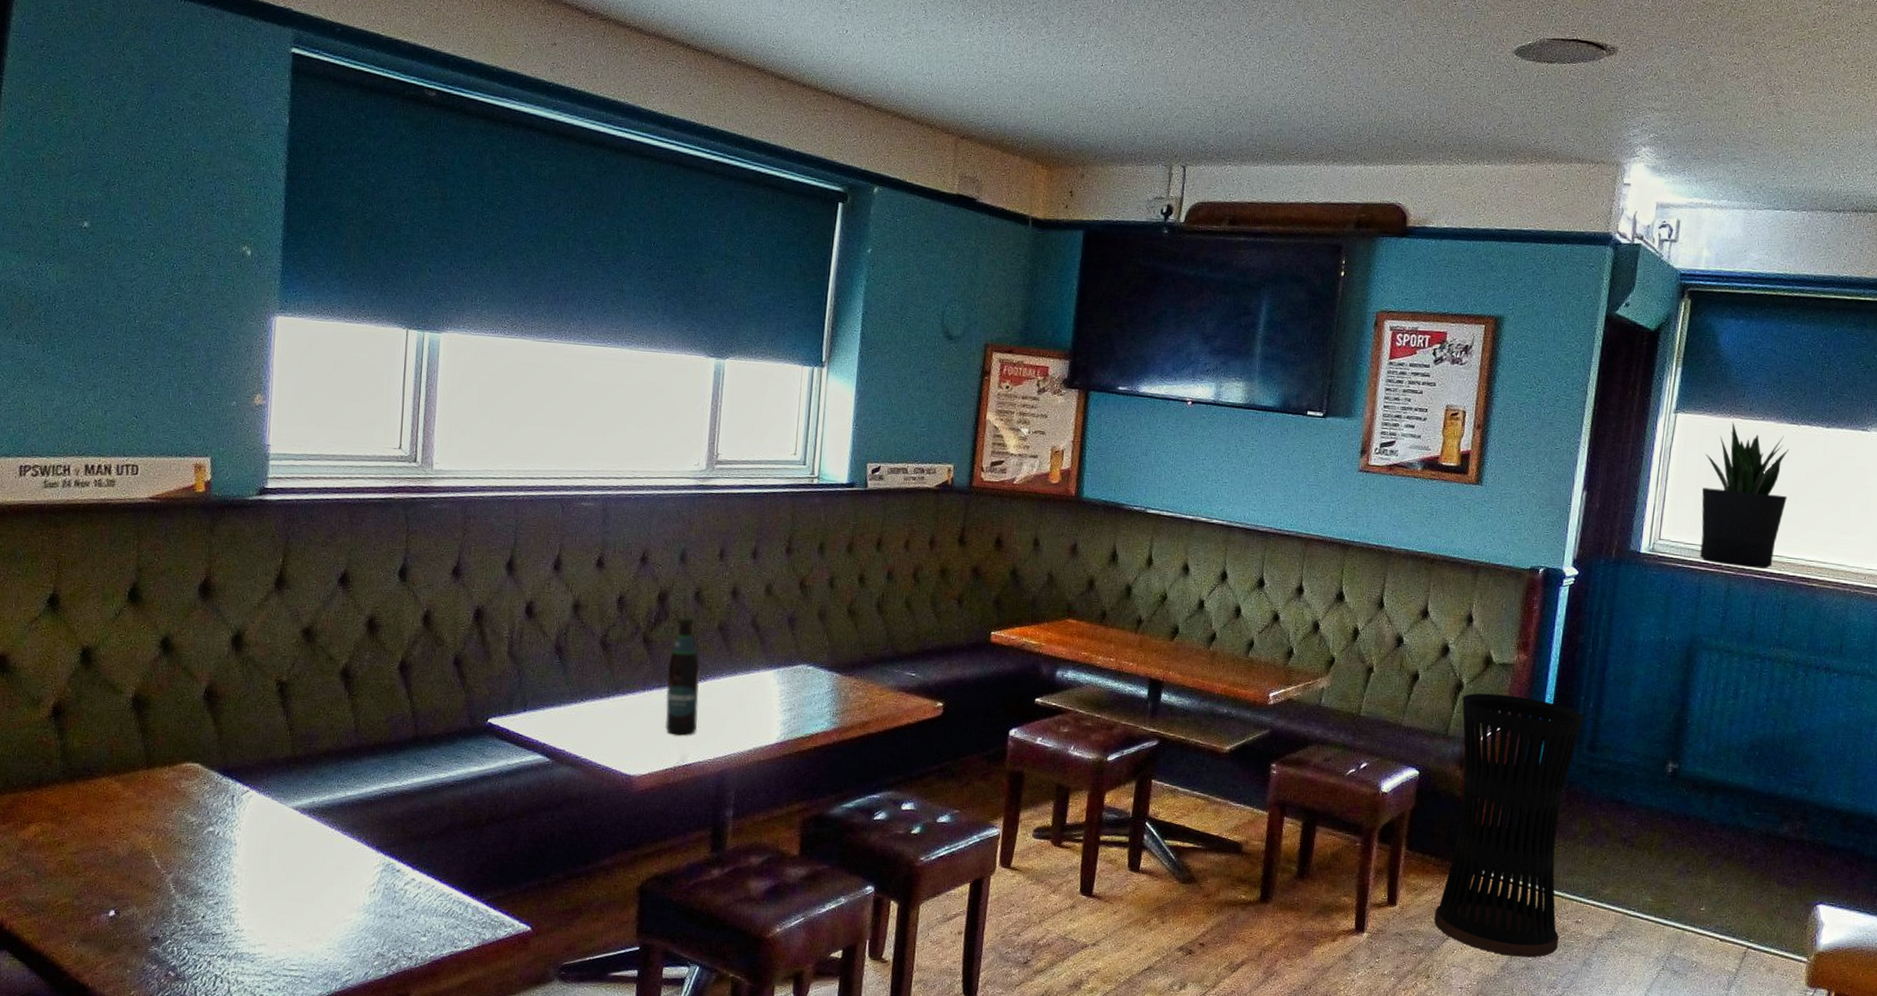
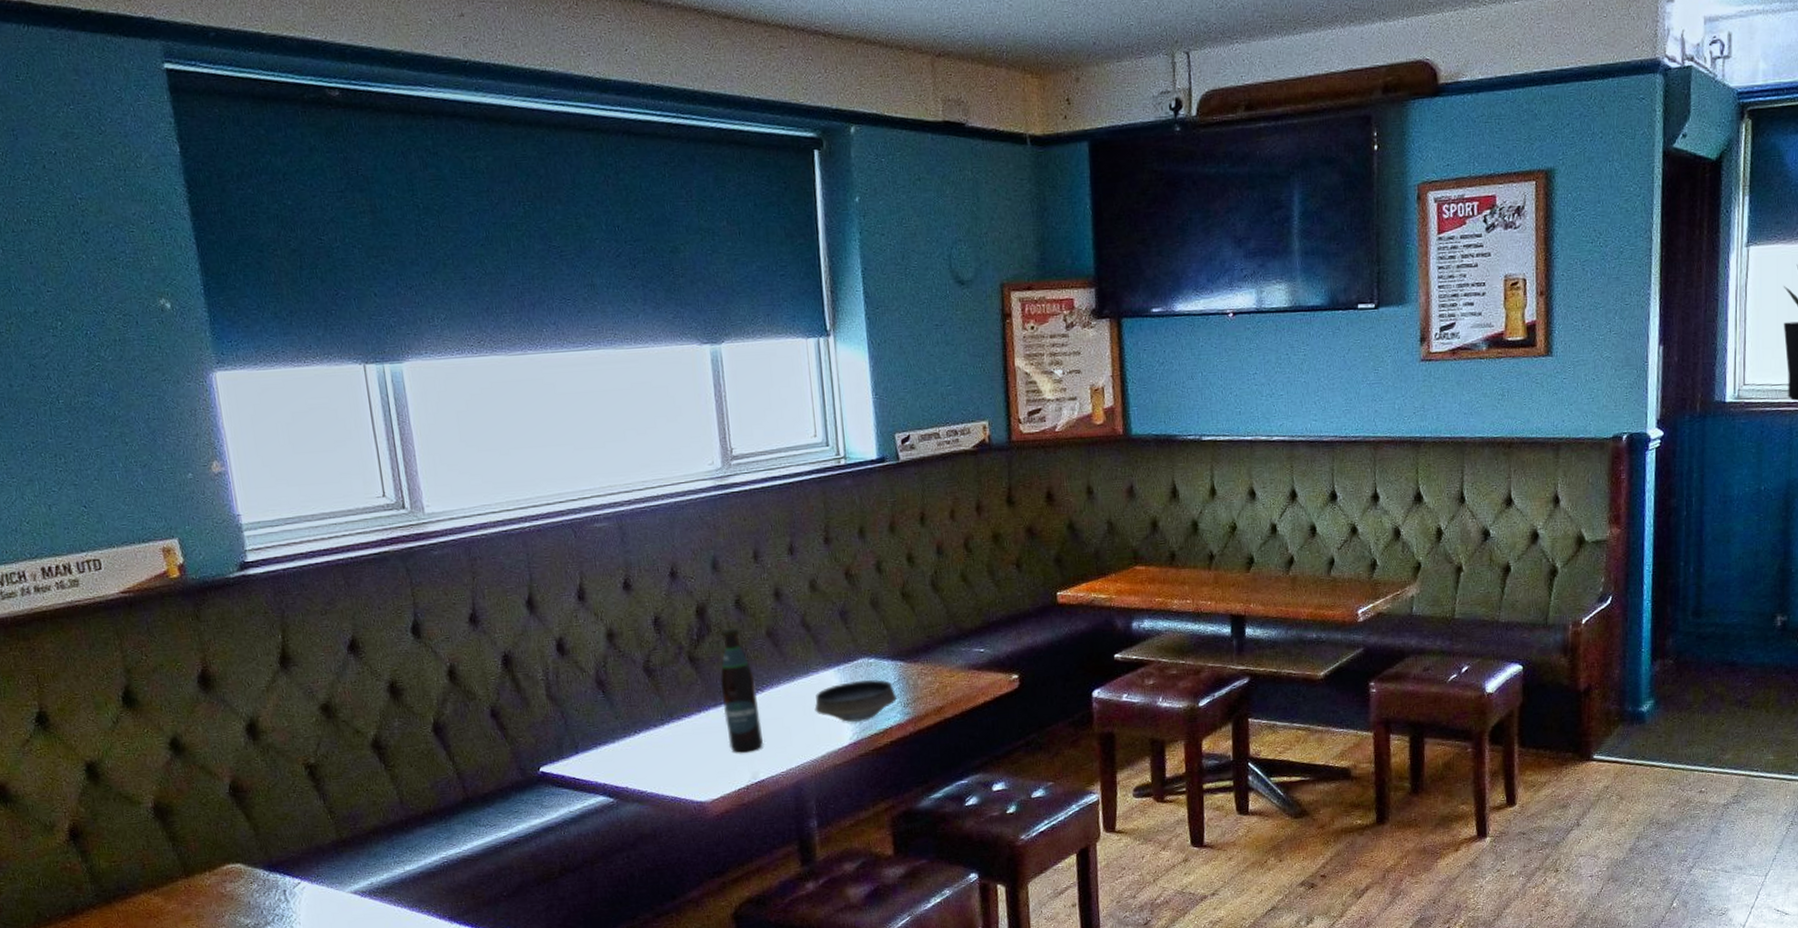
ashtray: none [749,684,828,723] -> present [814,679,897,722]
umbrella stand: present [1434,693,1584,957] -> none [1556,572,1686,837]

